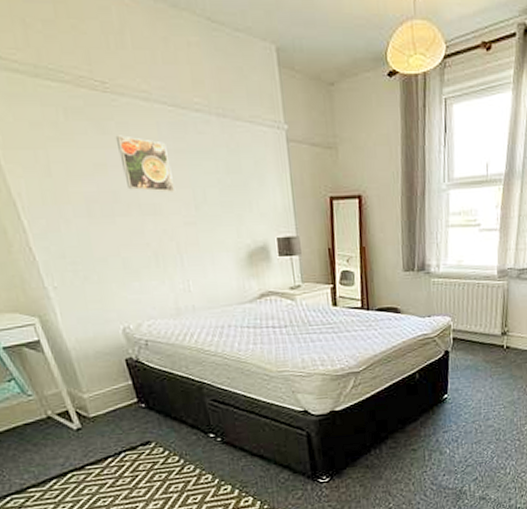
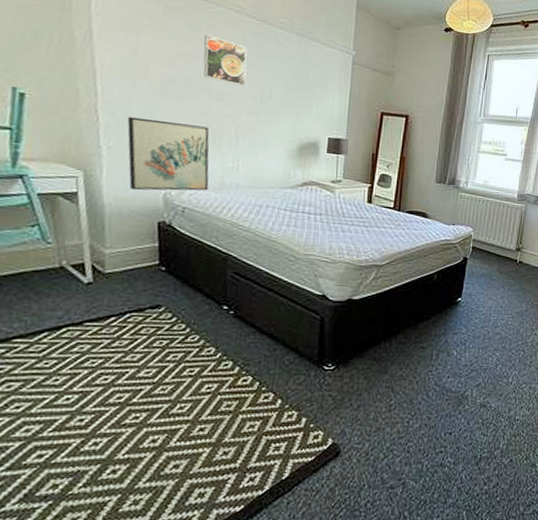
wall art: none [63,247,166,330] -> present [127,116,210,191]

